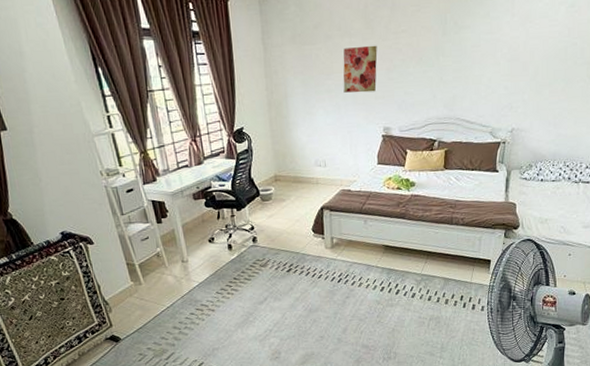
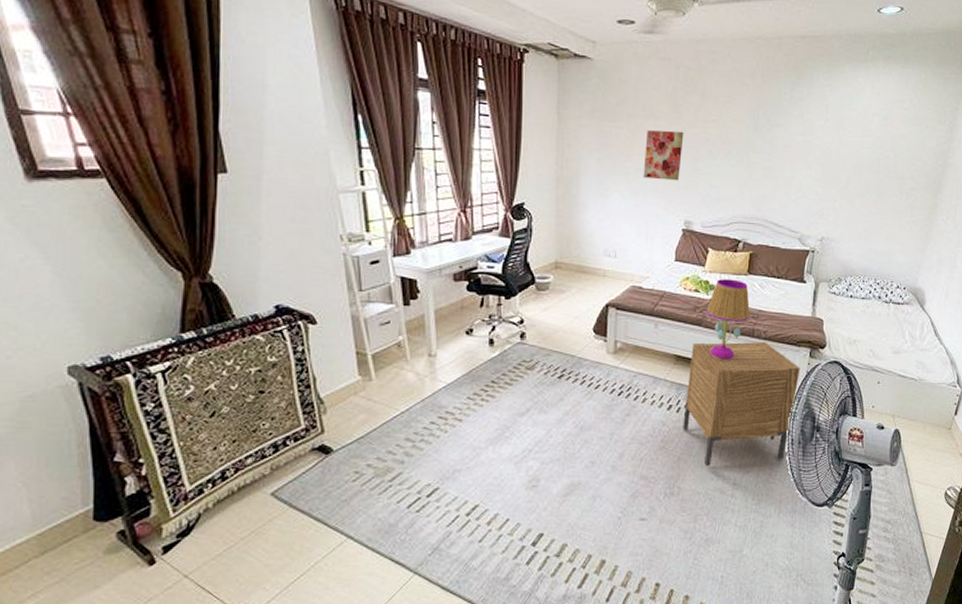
nightstand: none [394,228,496,335] -> present [683,342,801,467]
table lamp: none [409,175,448,246] -> present [707,279,750,360]

